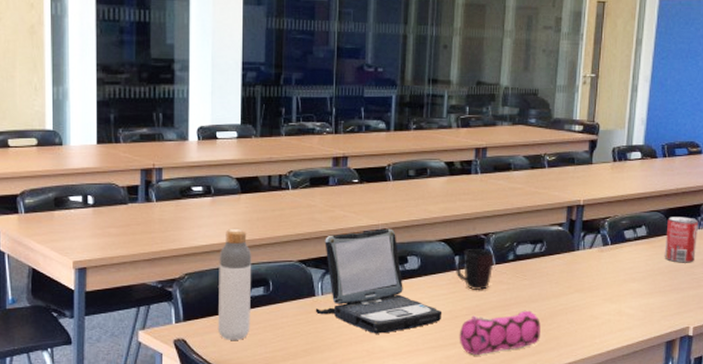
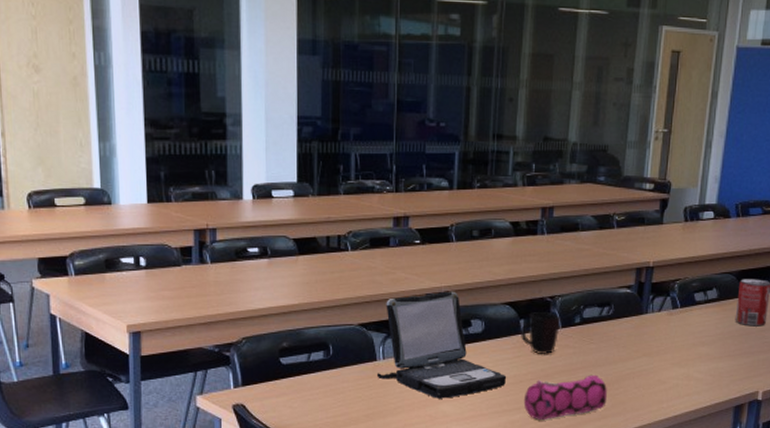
bottle: present [217,228,252,340] -> none [277,290,311,405]

